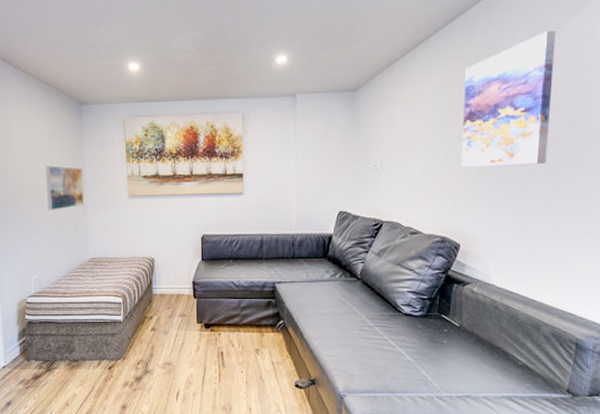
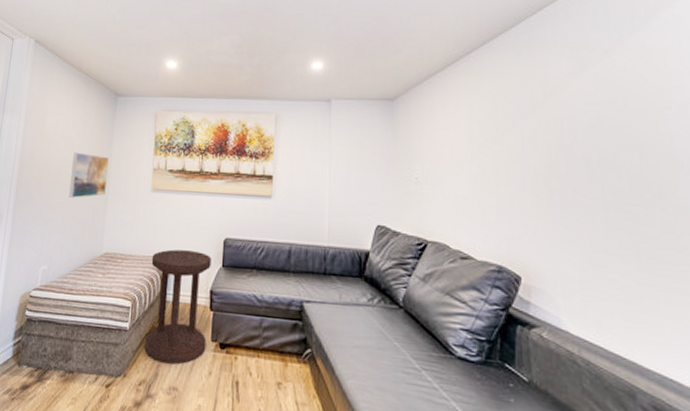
side table: none [136,249,193,346] -> present [144,249,212,365]
wall art: present [461,30,556,168] -> none [511,52,615,192]

